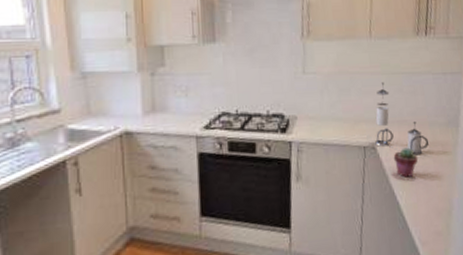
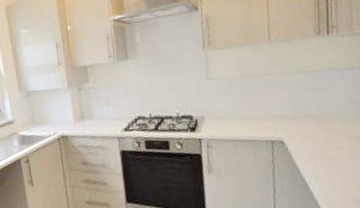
coffee maker: present [374,82,429,154] -> none [280,81,341,147]
potted succulent: present [393,147,419,178] -> none [302,140,330,169]

